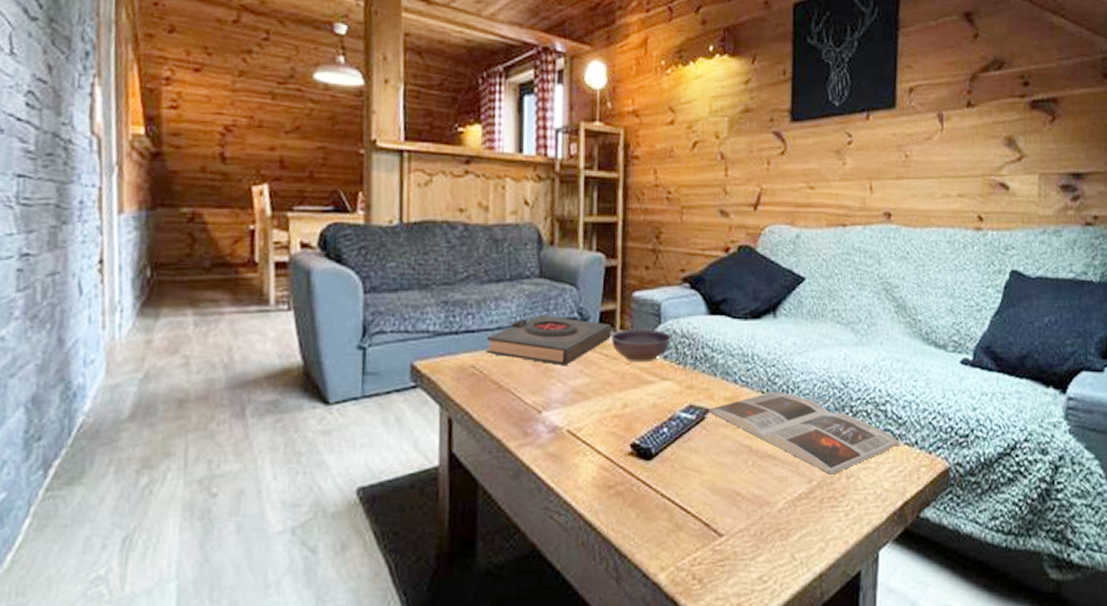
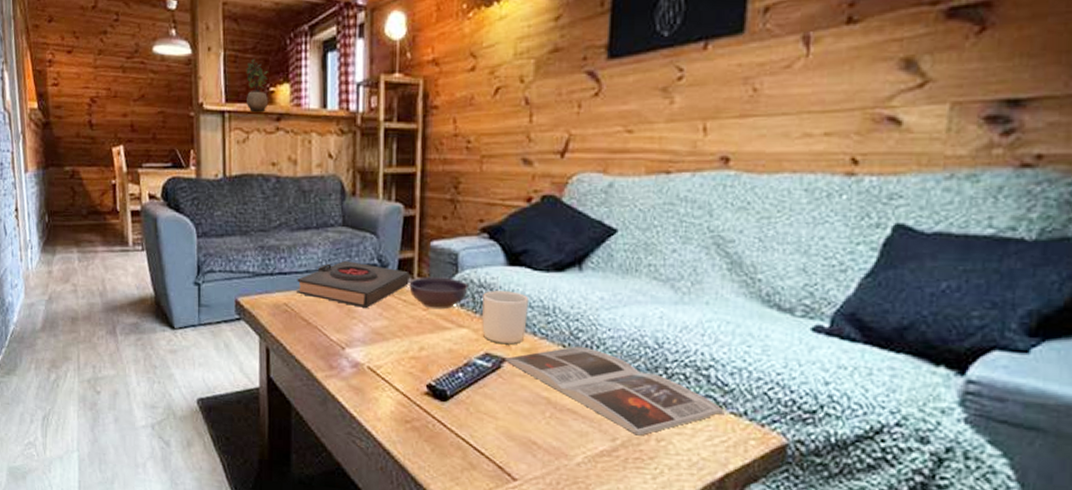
potted plant: none [430,95,458,154] -> present [246,58,269,113]
mug: none [685,340,729,395] -> present [482,290,528,345]

